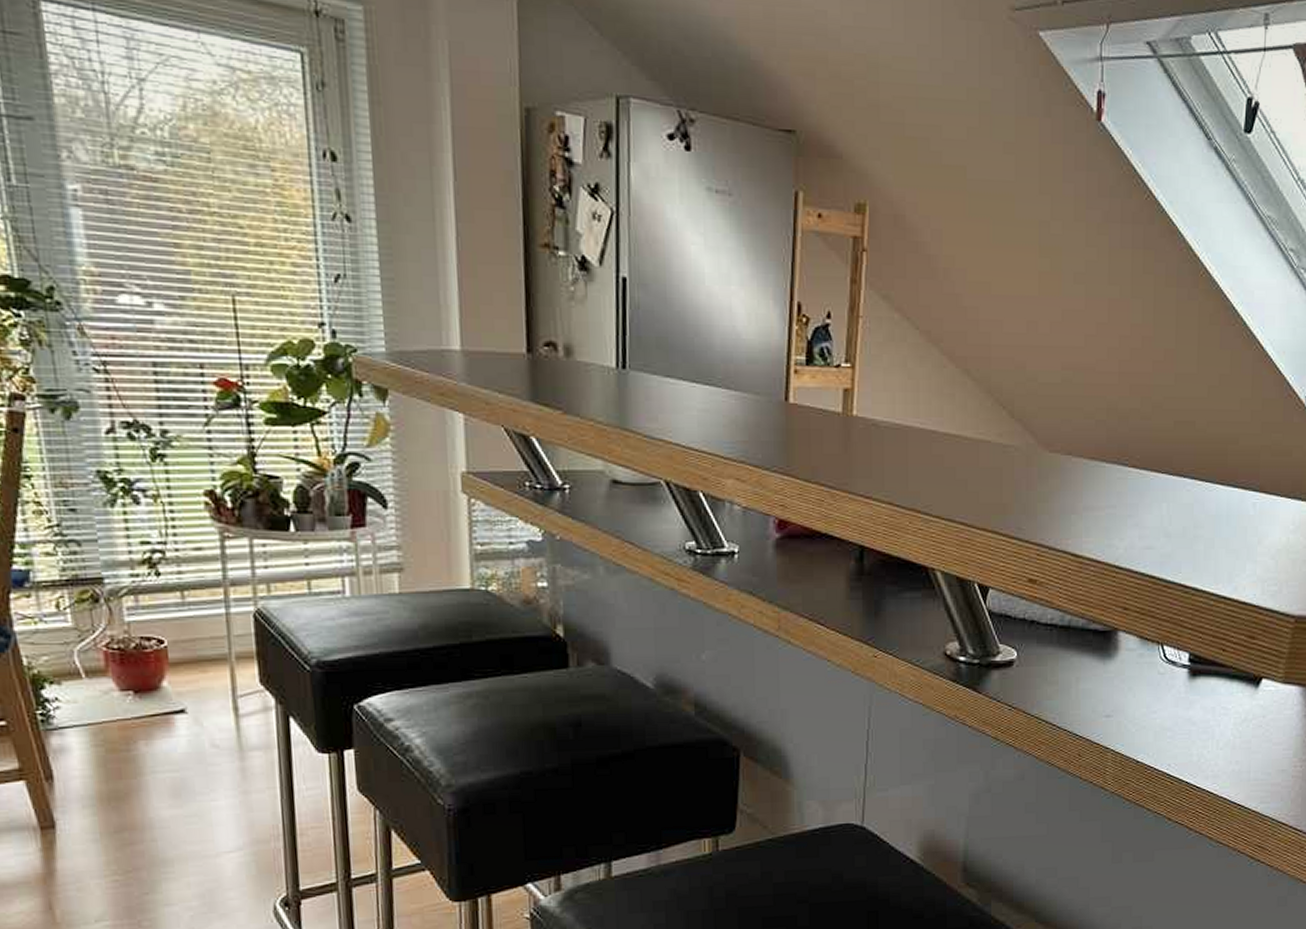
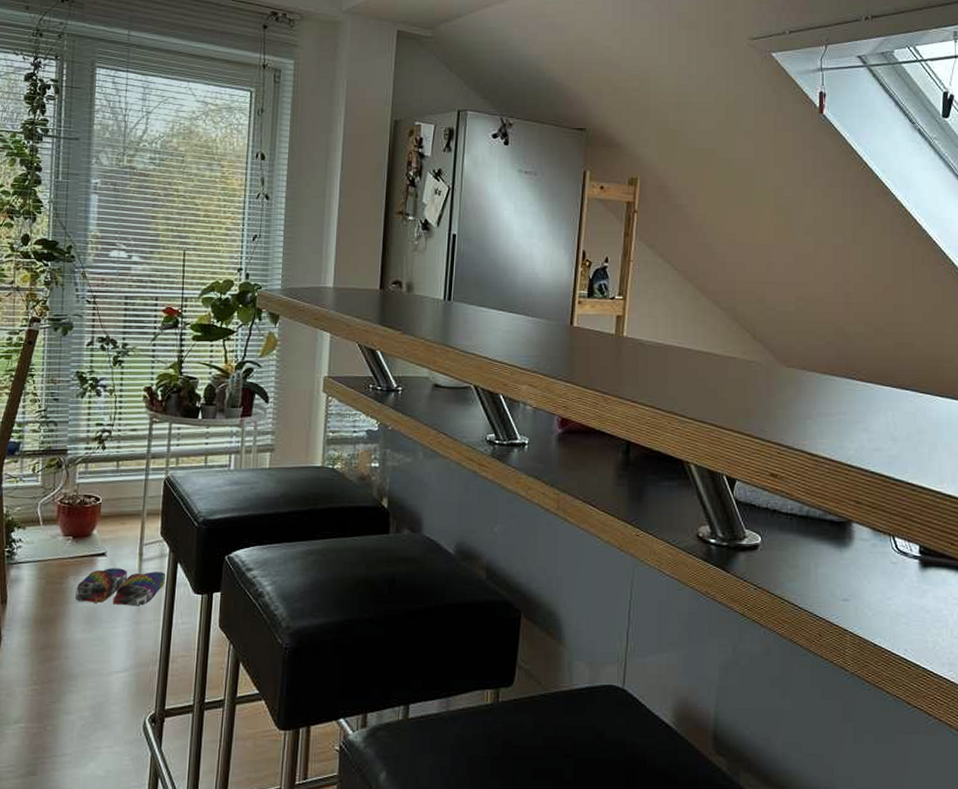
slippers: none [151,727,276,773] -> present [75,568,166,606]

